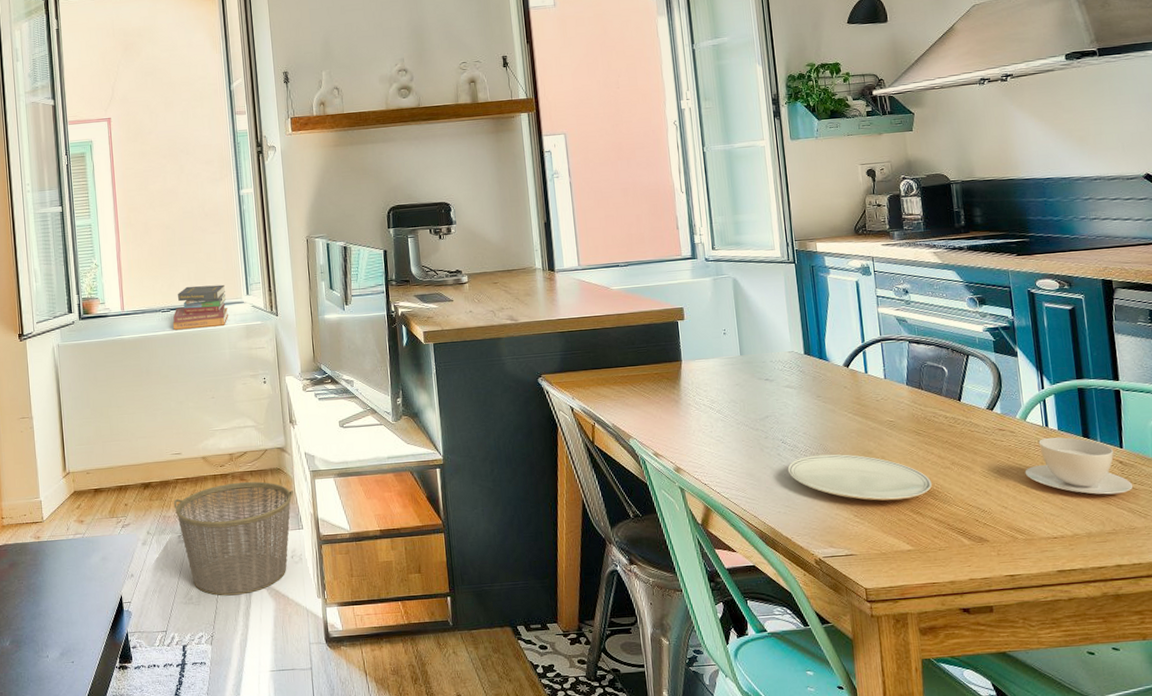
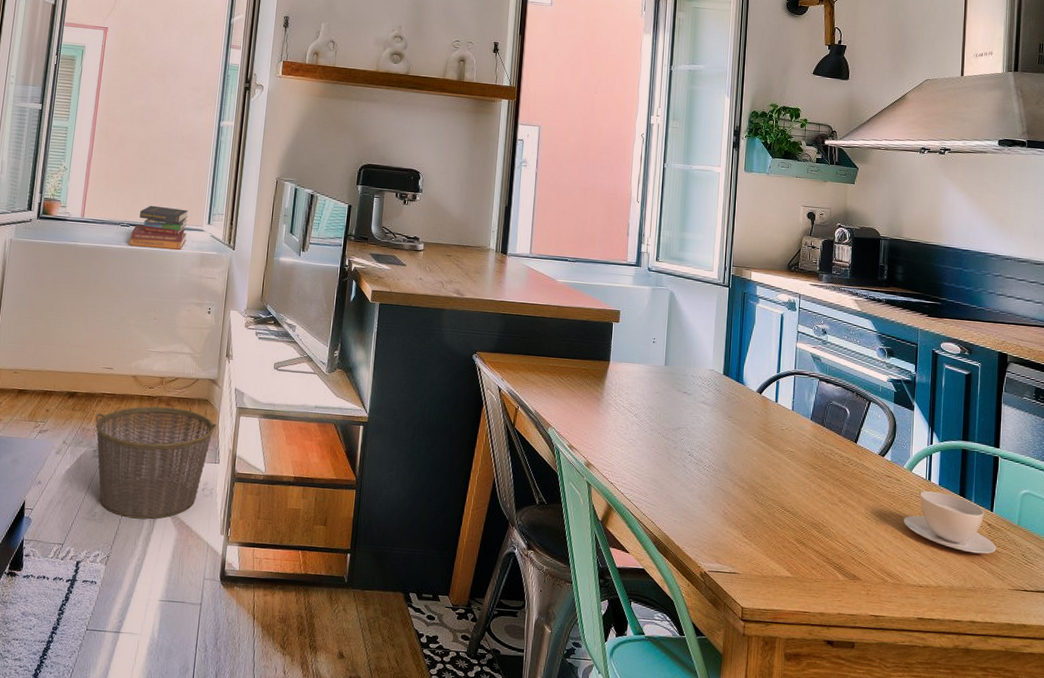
plate: present [787,454,933,501] -> none [689,472,819,528]

